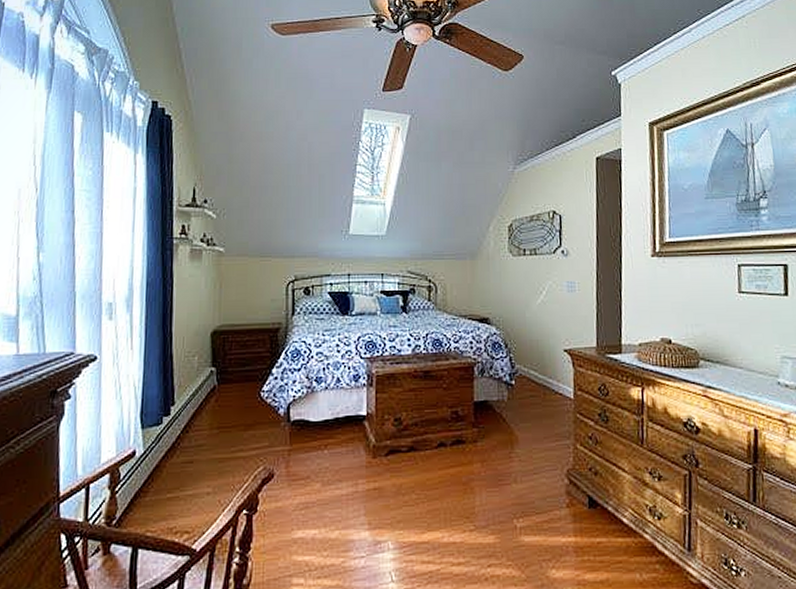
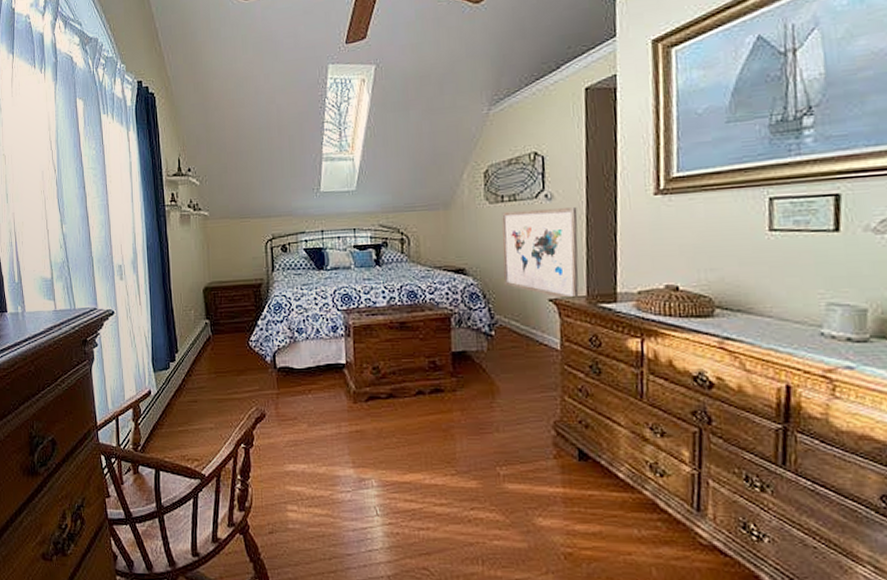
wall art: none [523,264,590,350] -> present [501,207,579,300]

